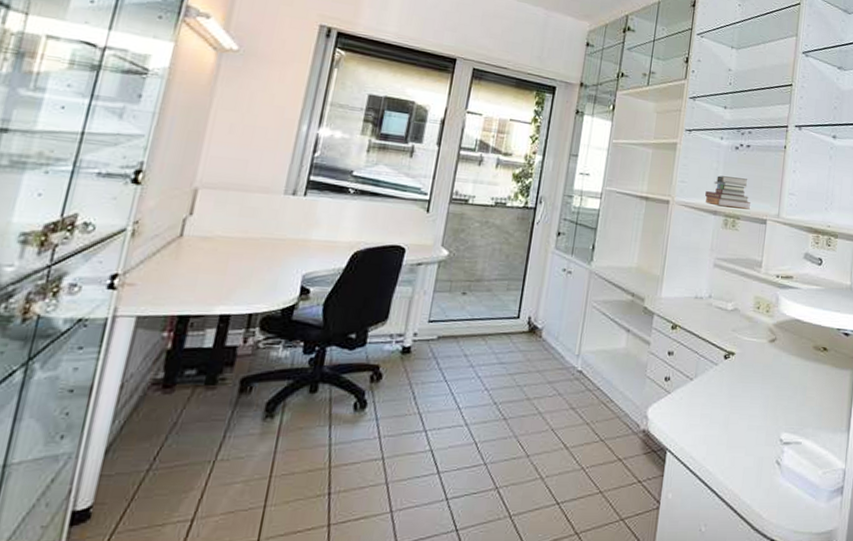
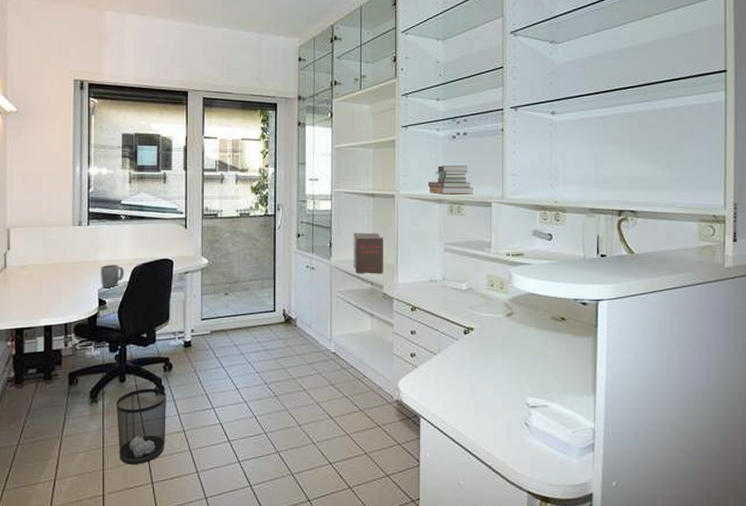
waste bin: none [290,402,368,500] -> present [116,388,166,464]
mug: none [307,245,342,275] -> present [100,264,125,289]
books: none [615,237,652,286] -> present [353,232,383,274]

